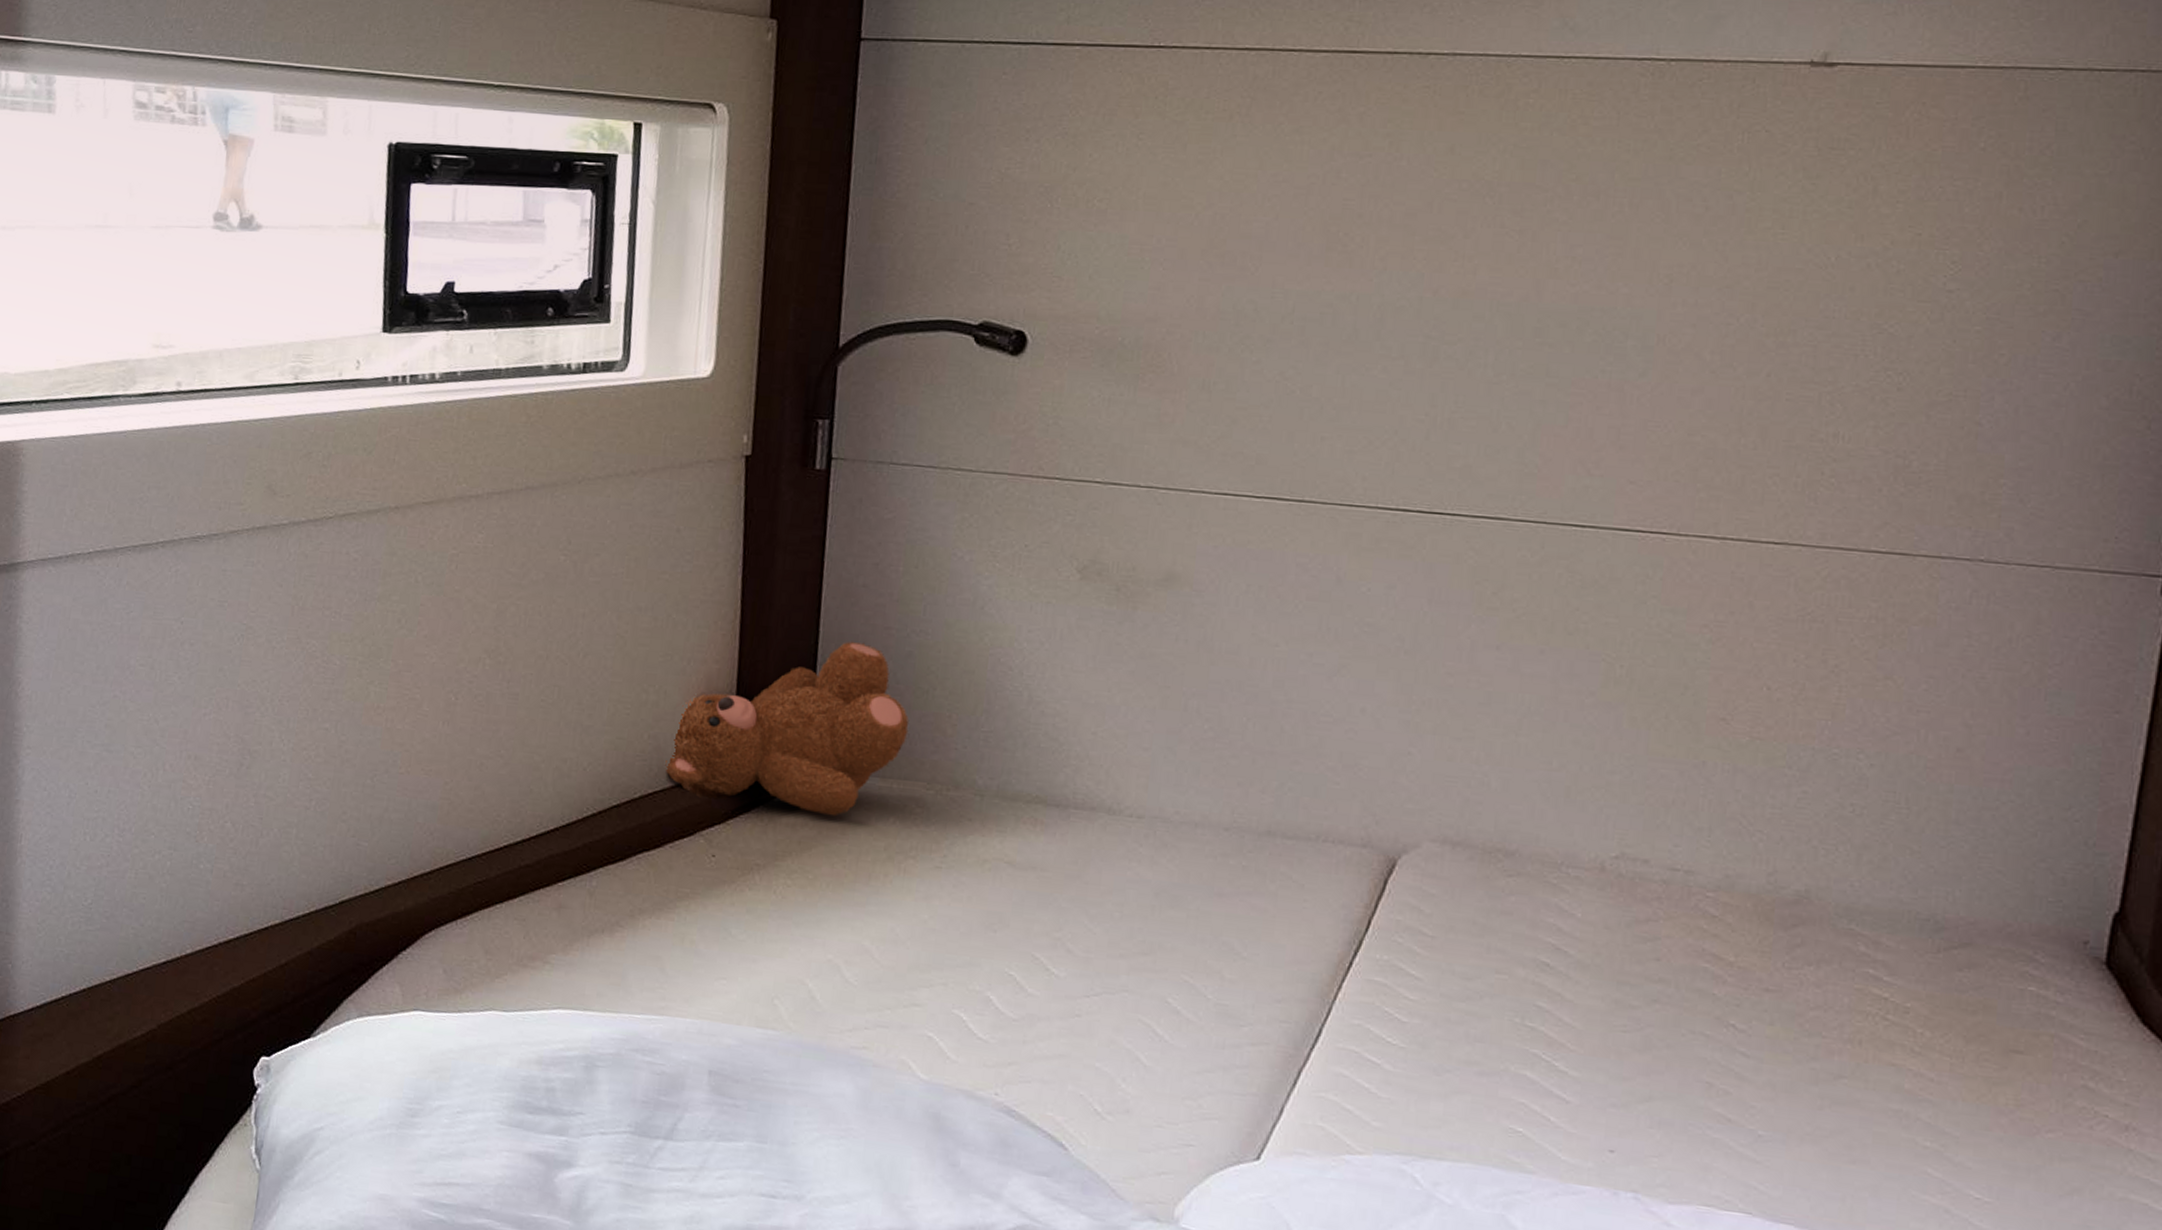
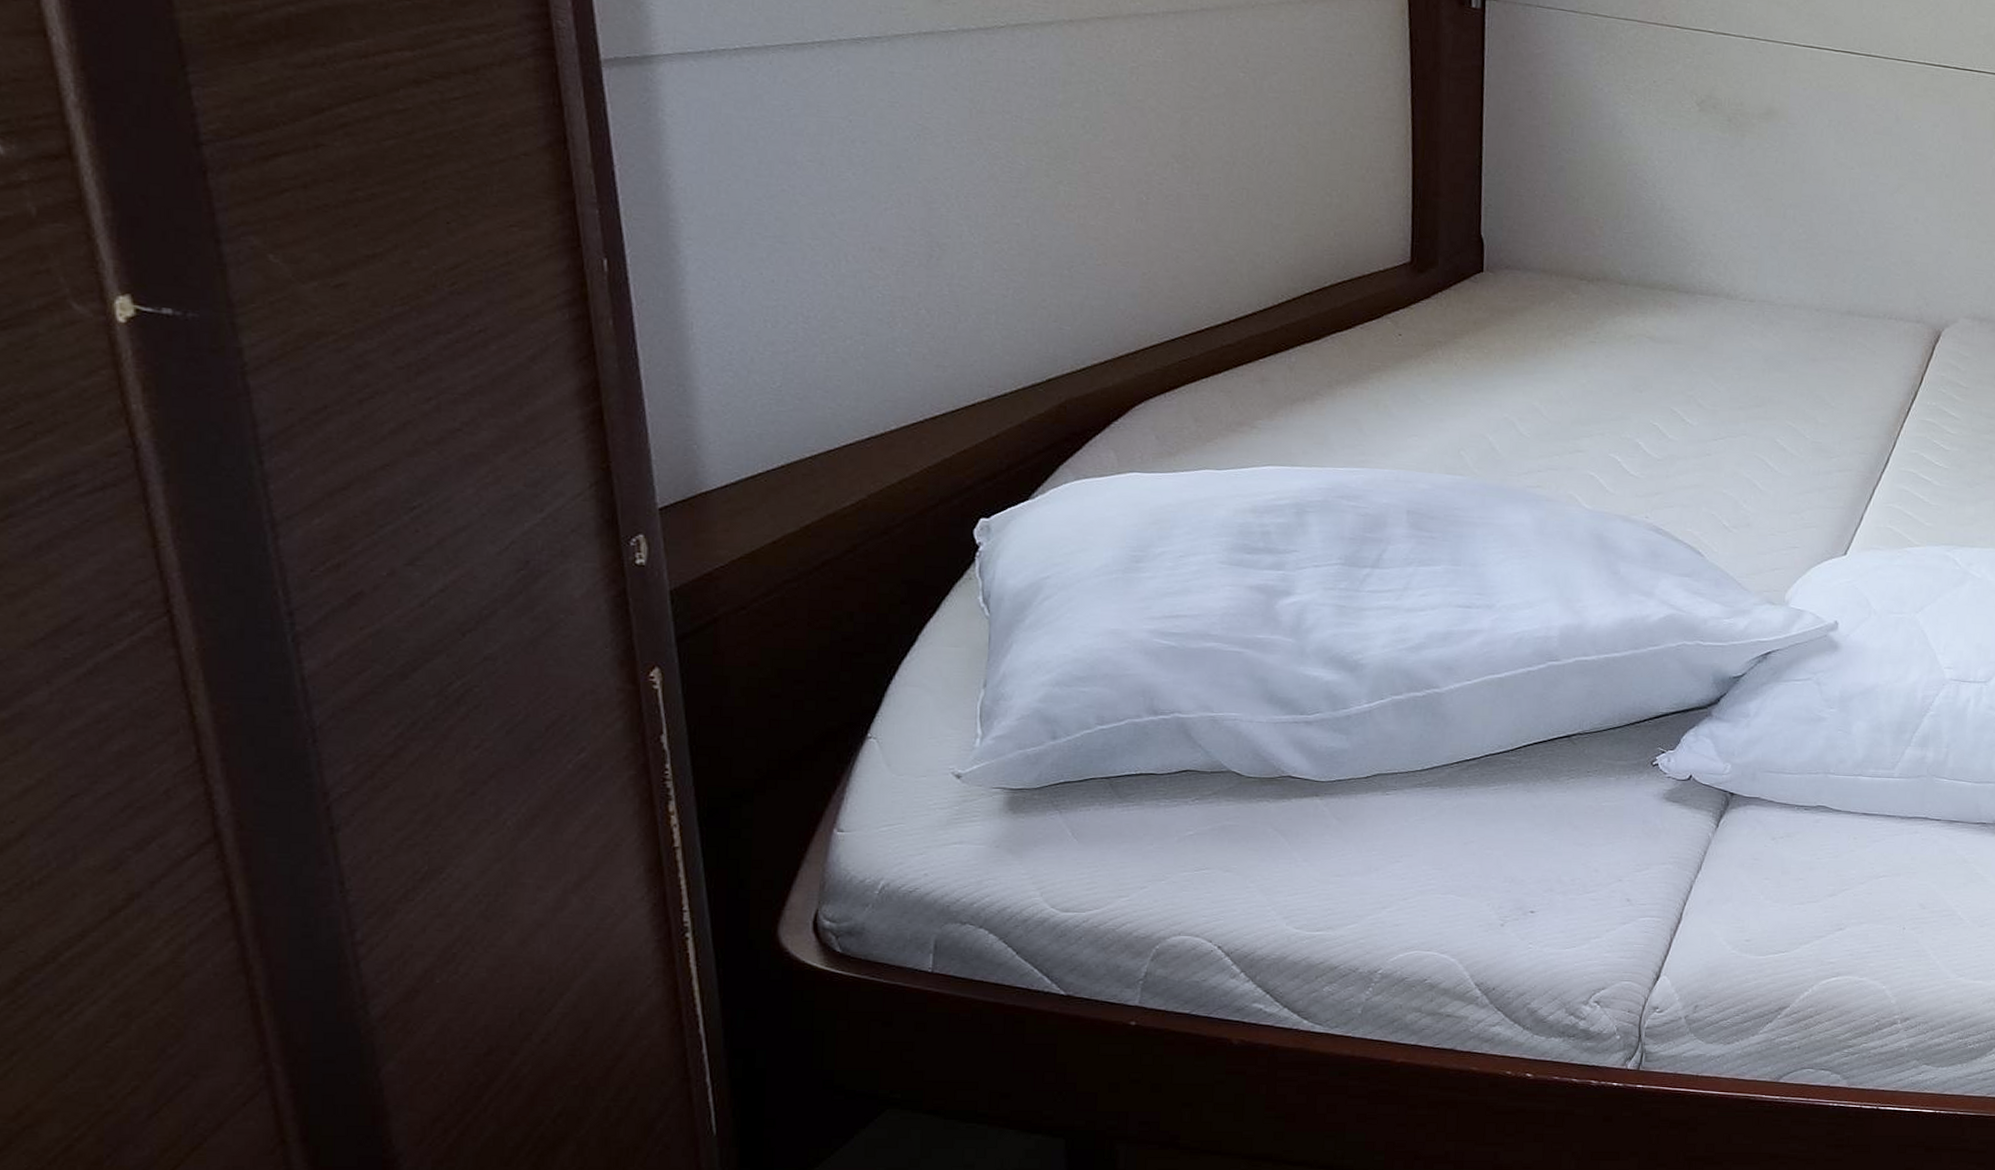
teddy bear: present [665,641,910,817] -> none [1351,156,1564,302]

